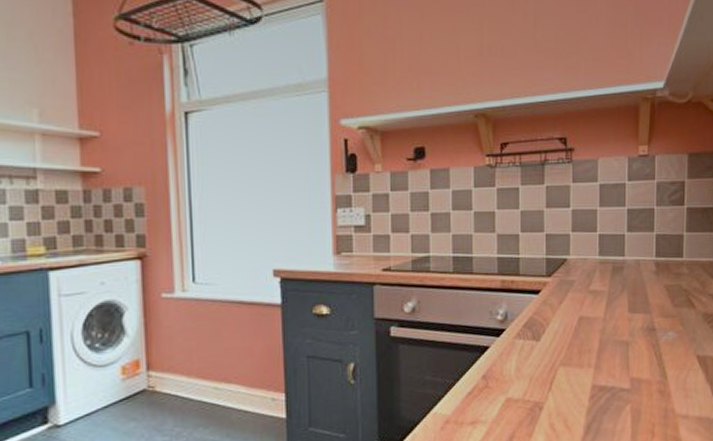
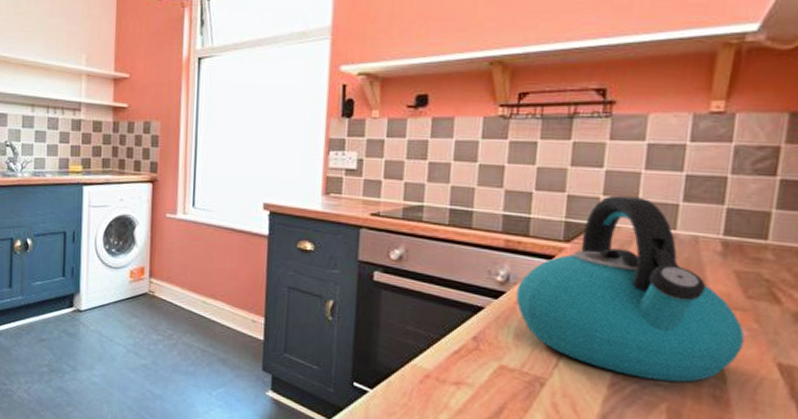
kettle: none [514,231,675,387] -> present [516,195,745,383]

